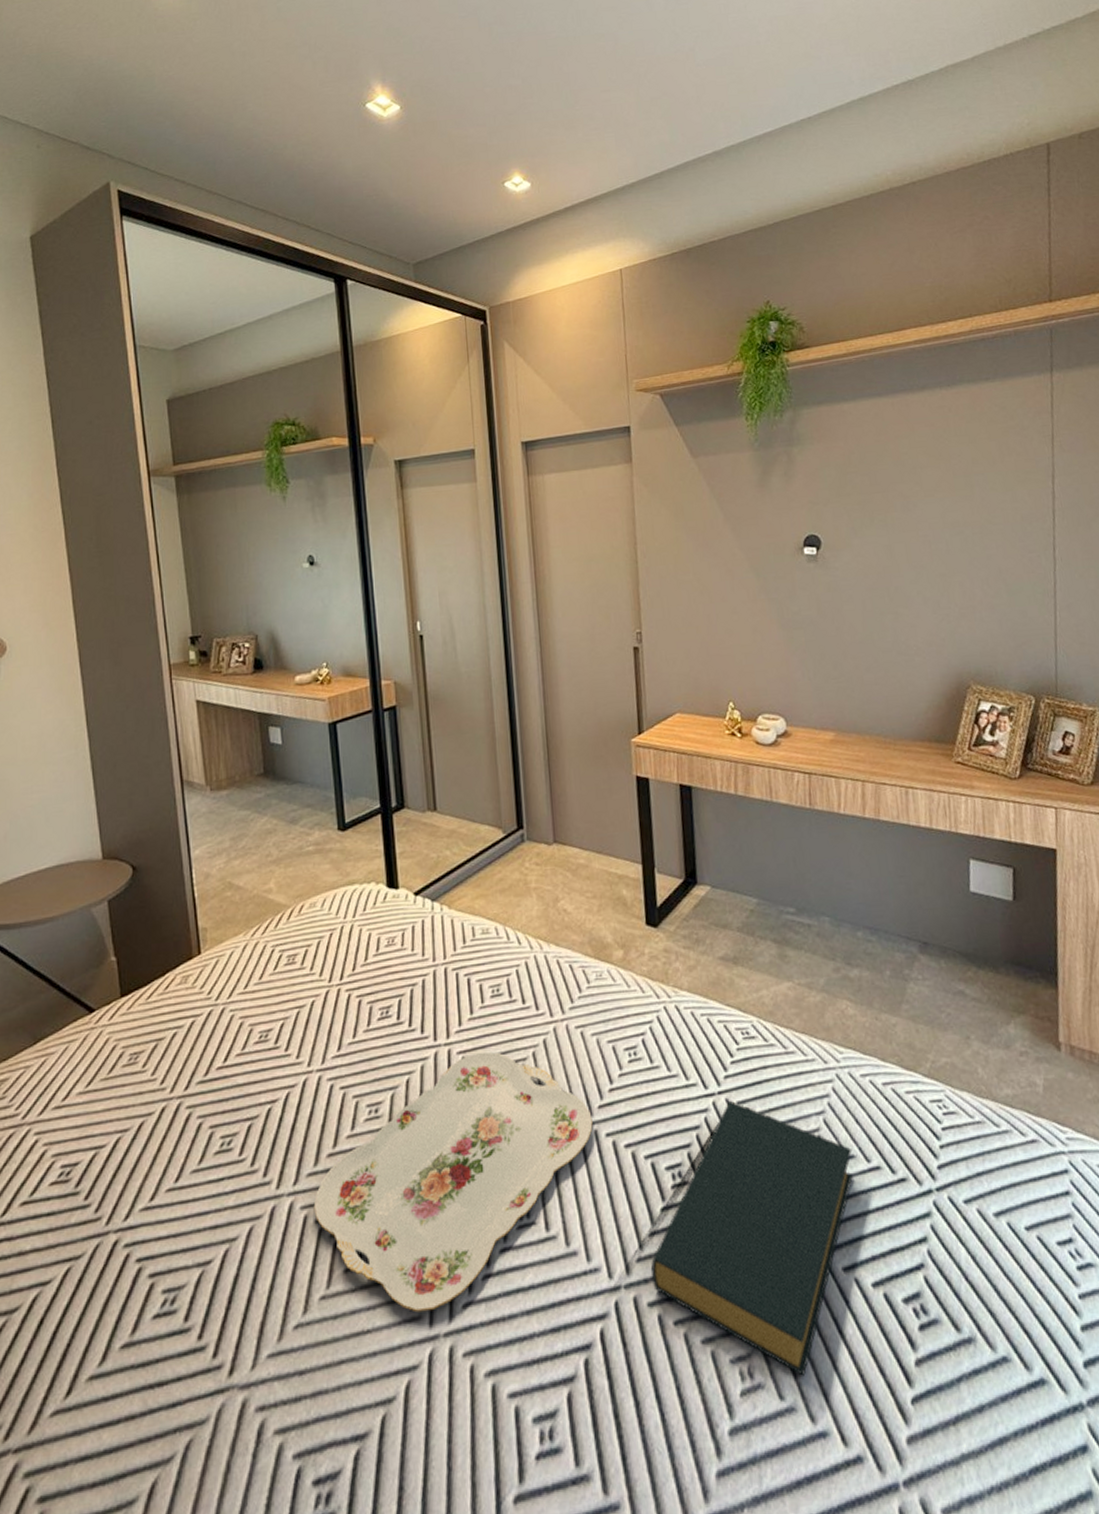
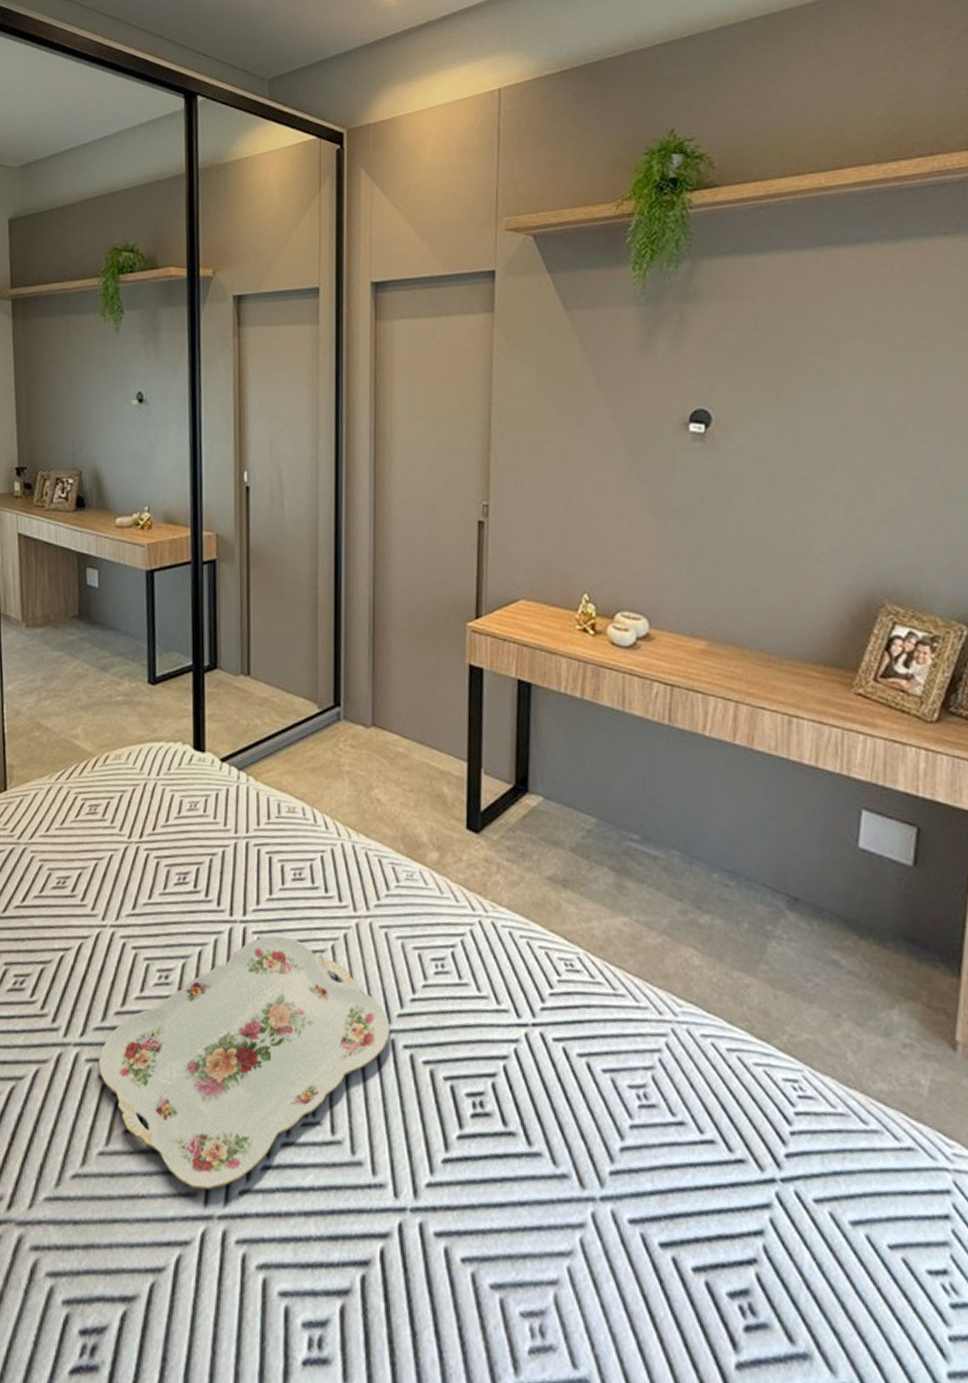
hardback book: present [650,1100,853,1376] -> none [440,1035,683,1349]

